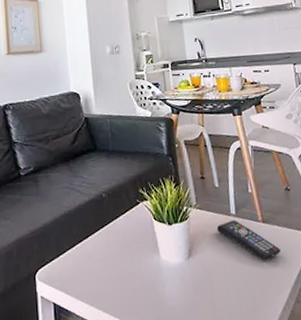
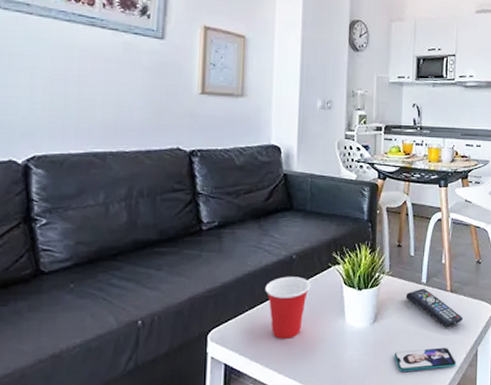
cup: none [81,214,123,277] -> present [265,277,311,339]
smartphone: none [214,282,282,309] -> present [394,348,456,372]

